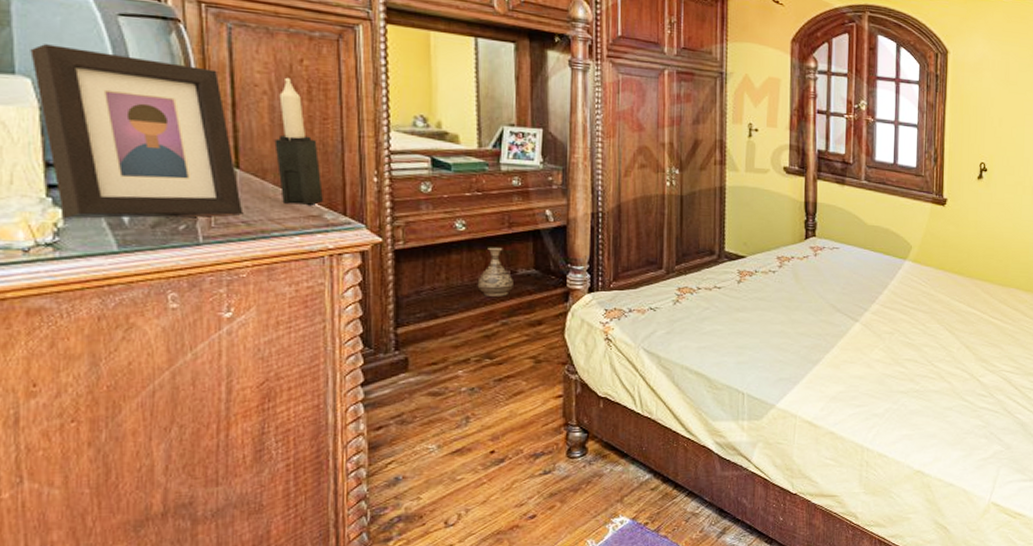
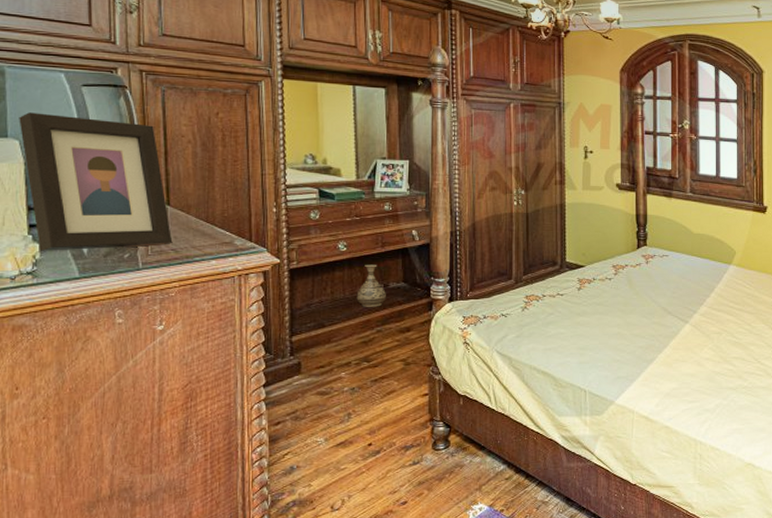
candle: present [274,77,323,205] -> none [196,128,234,233]

